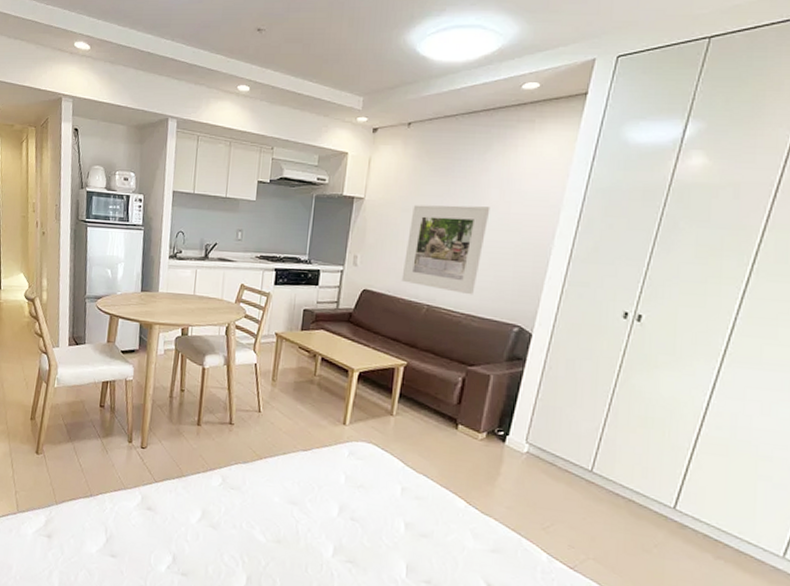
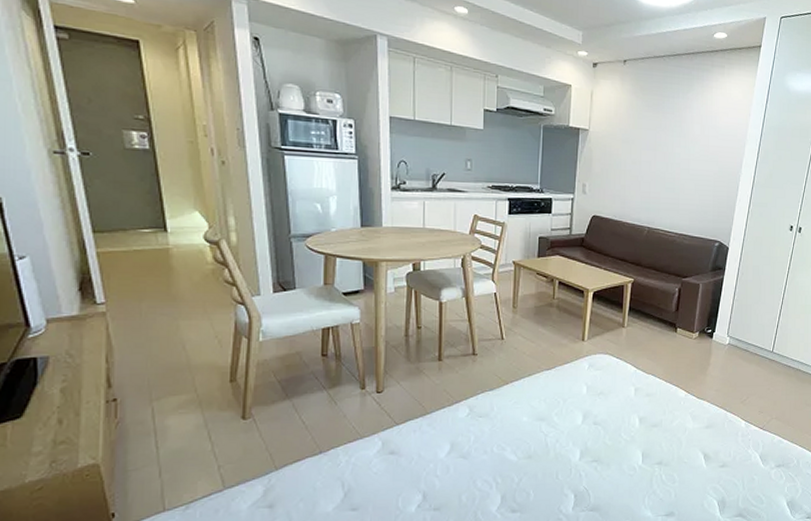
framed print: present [401,205,490,295] -> none [625,137,694,217]

